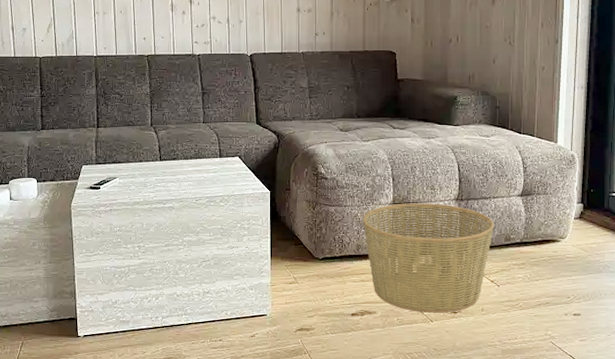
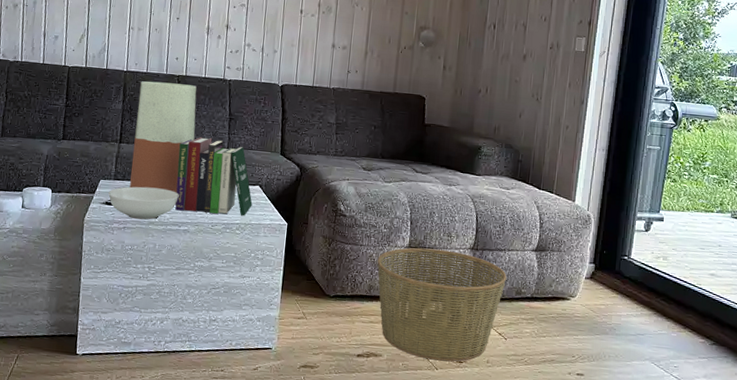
bowl: none [92,168,162,201] -> present [108,186,180,220]
vase: none [111,63,170,172] -> present [130,81,197,193]
books: none [156,113,233,189] -> present [175,137,253,216]

